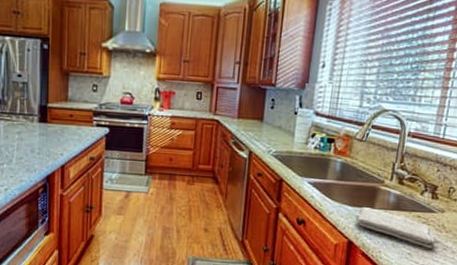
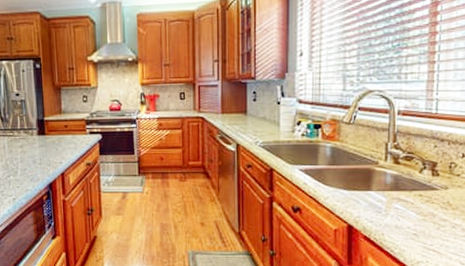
washcloth: present [356,207,436,250] -> none [354,190,443,229]

